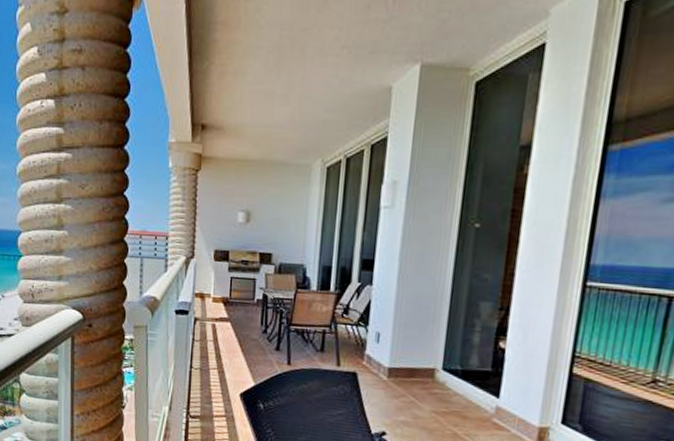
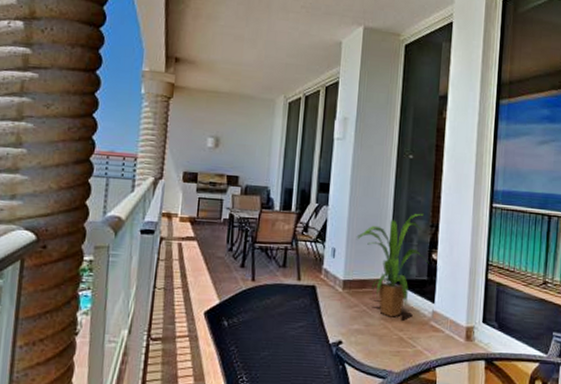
house plant: none [405,293,495,411] -> present [356,213,429,317]

